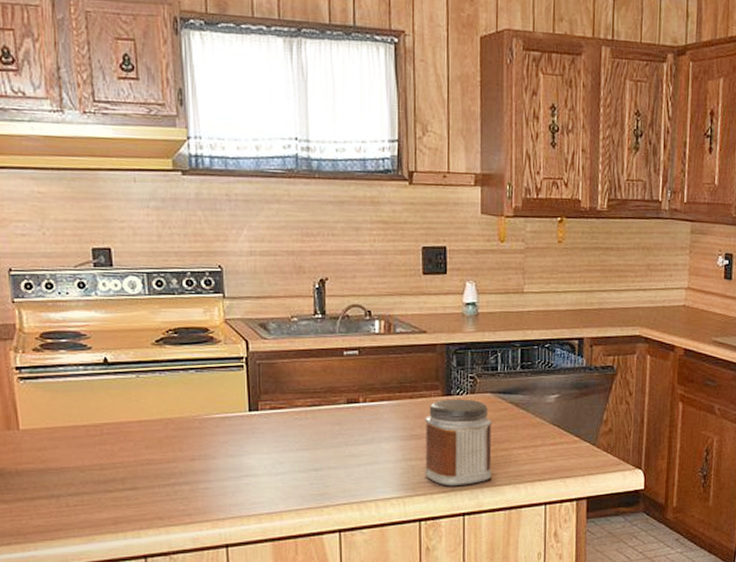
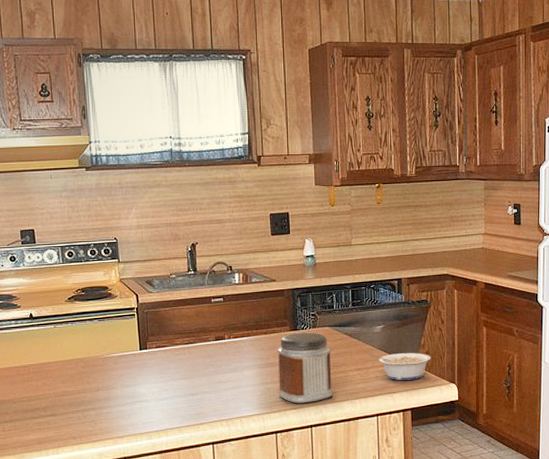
legume: none [538,428,615,463] -> present [368,353,431,380]

